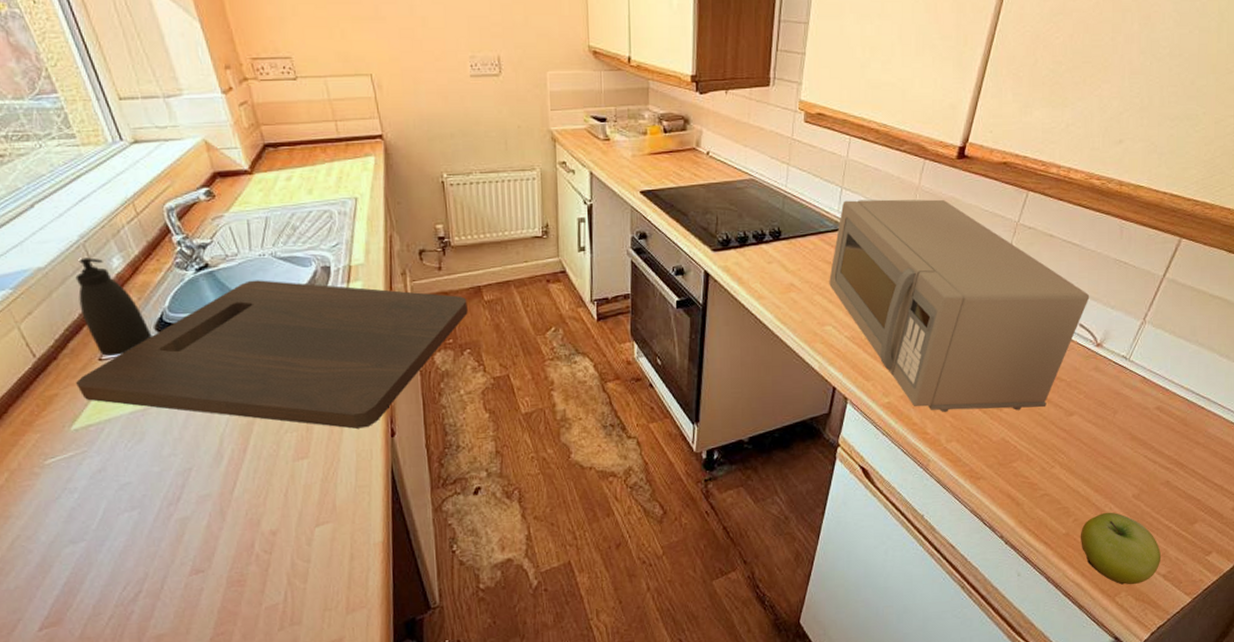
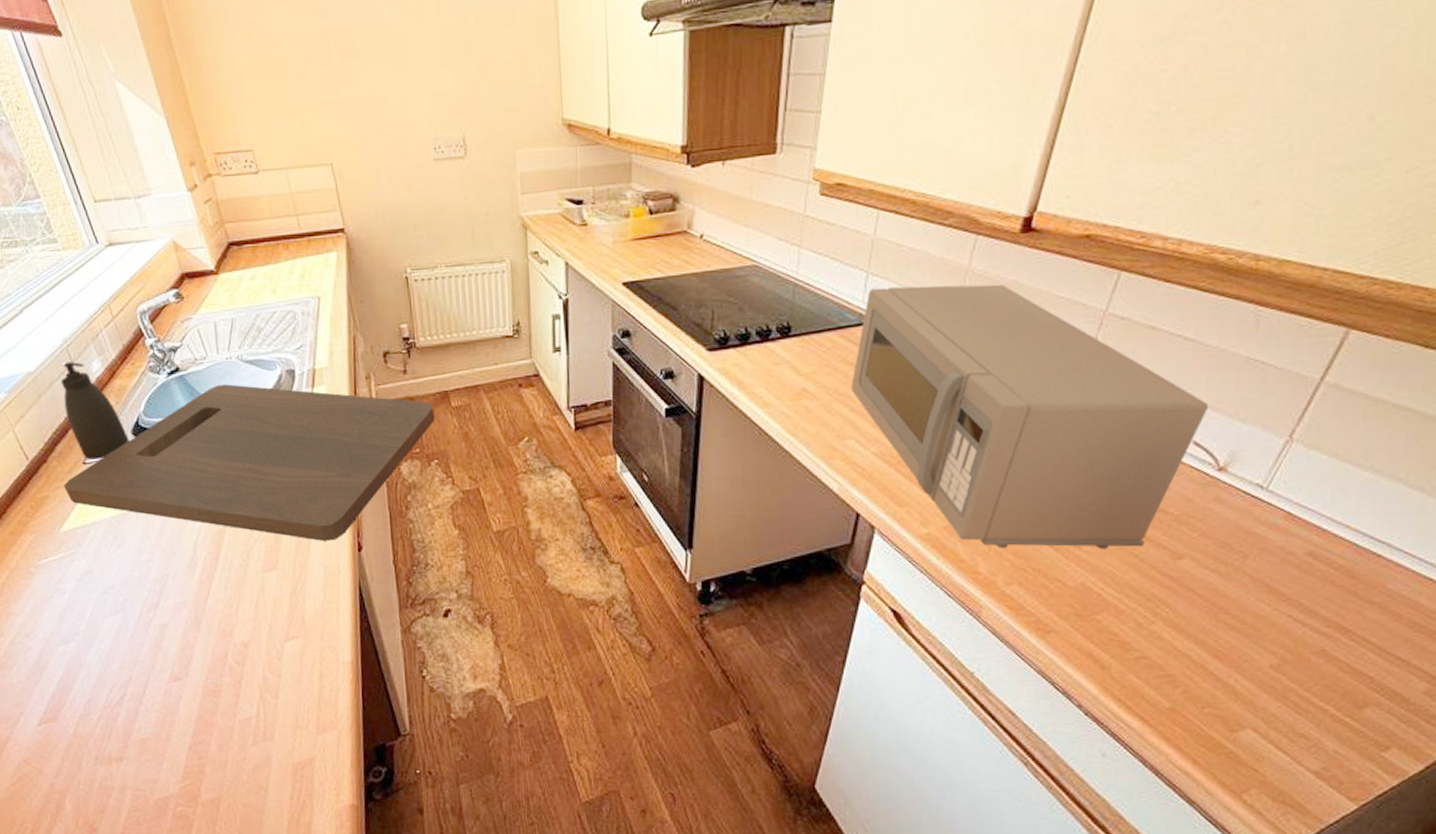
fruit: present [1080,512,1161,585] -> none [1191,685,1311,781]

